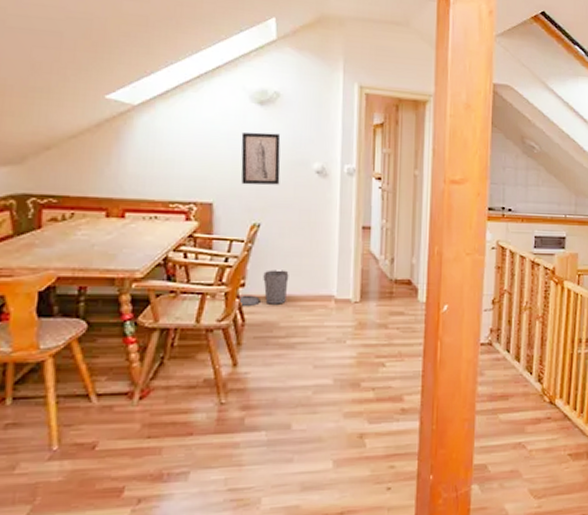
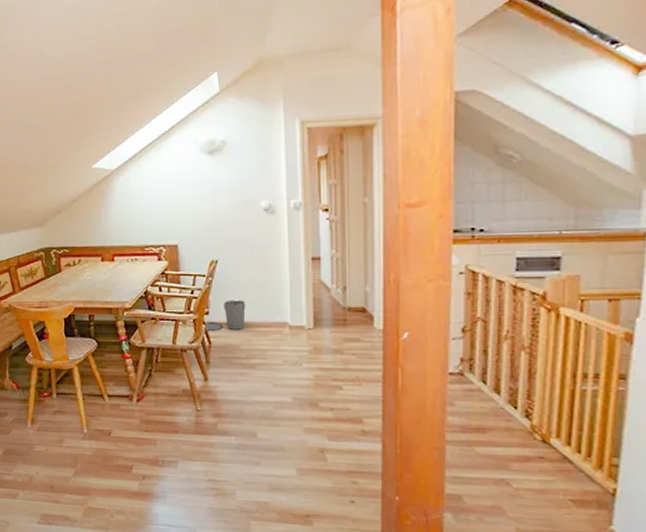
wall art: present [241,132,281,185] -> none [196,178,232,227]

